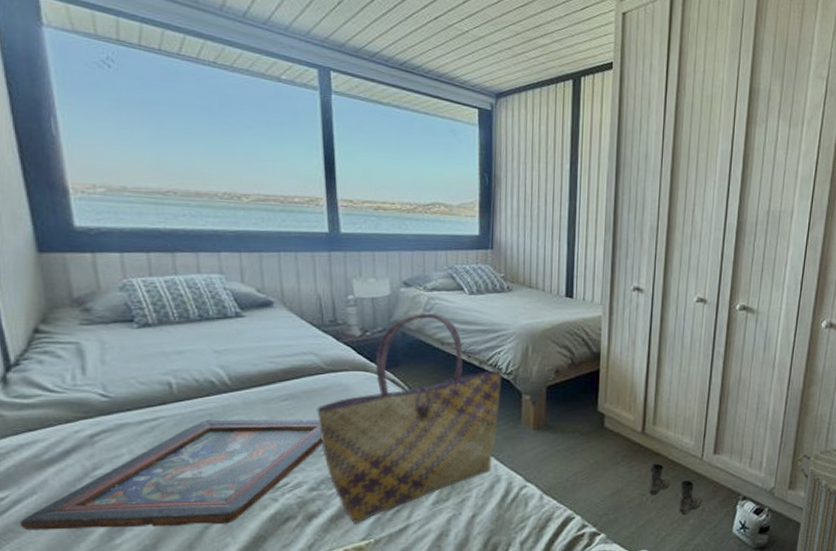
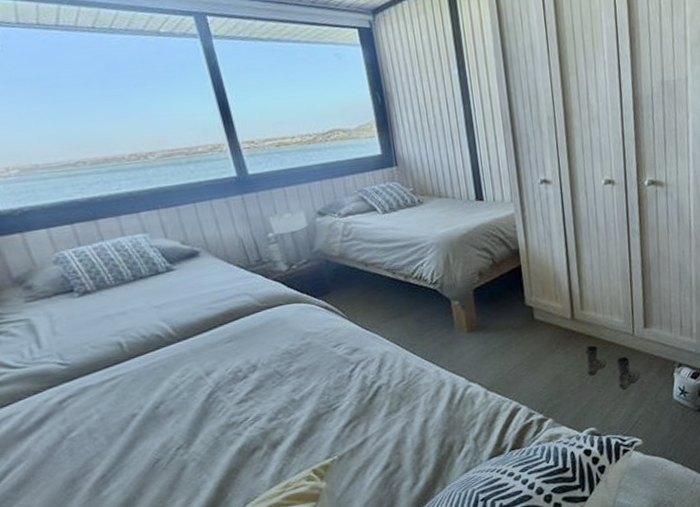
decorative tray: present [20,419,323,531] -> none [14,354,272,496]
tote bag: present [317,314,503,524] -> none [260,238,435,446]

